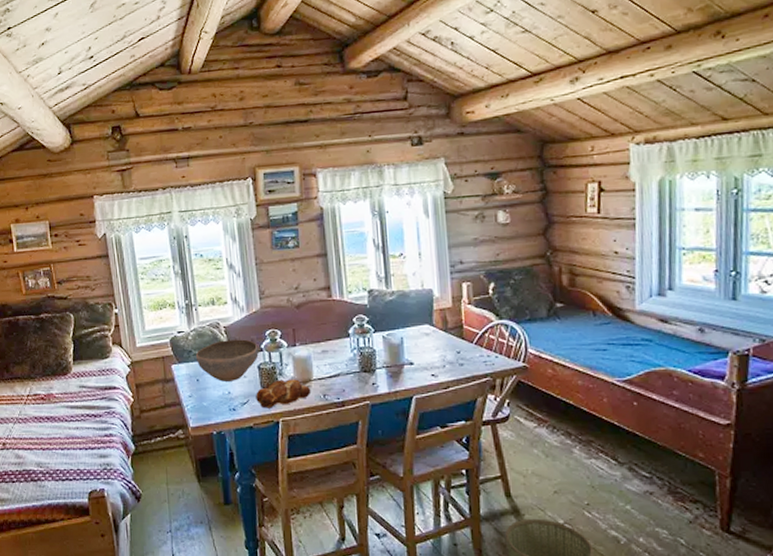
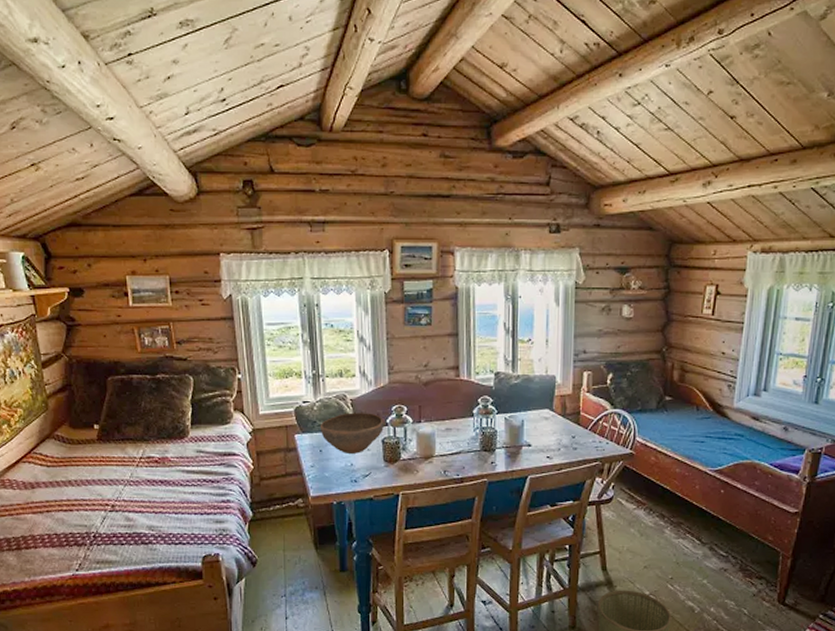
bread loaf: present [256,379,312,409] -> none [378,454,433,482]

